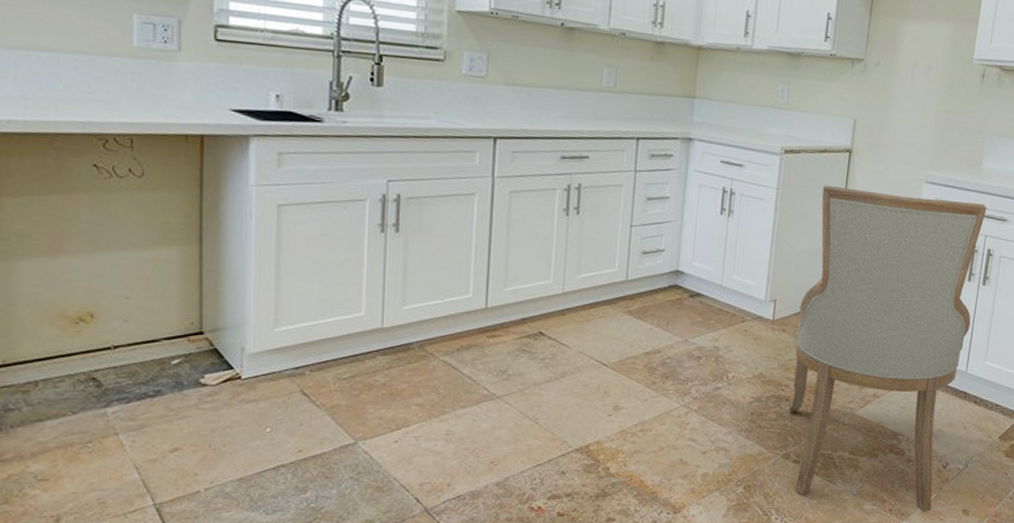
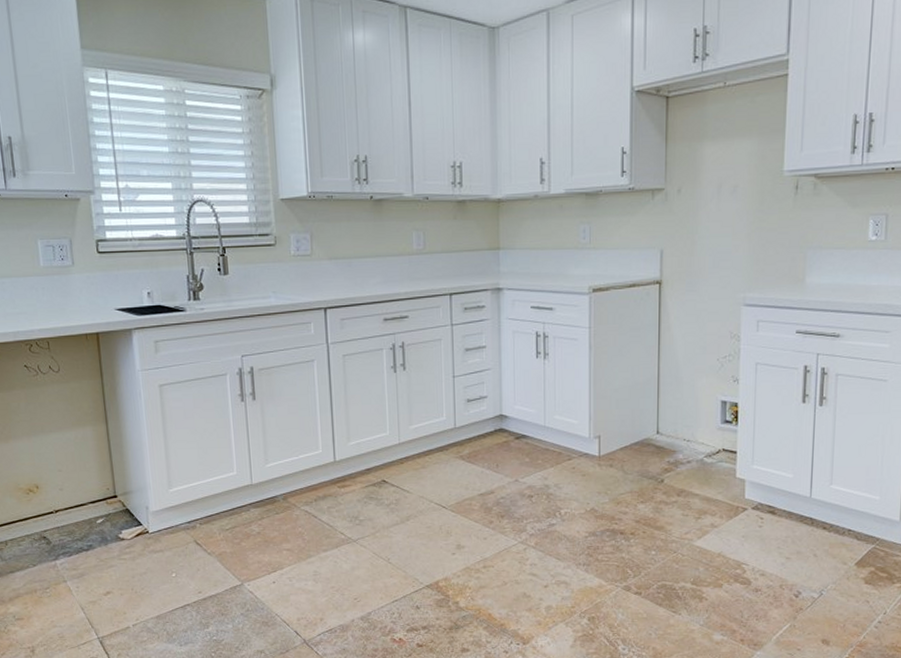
chair: present [789,185,987,512] -> none [624,318,816,642]

